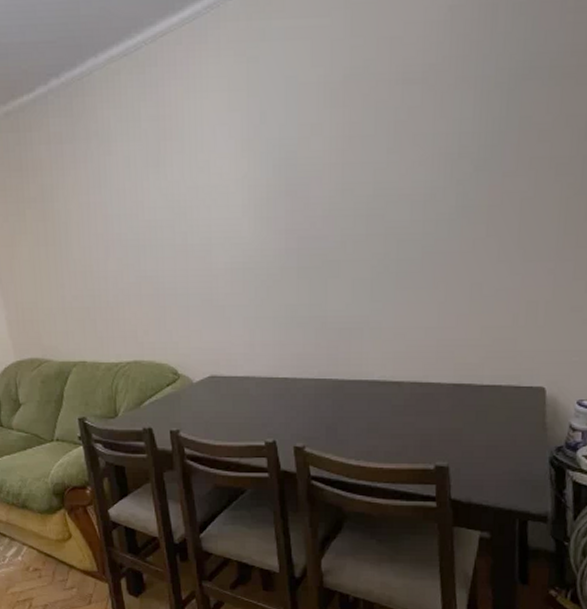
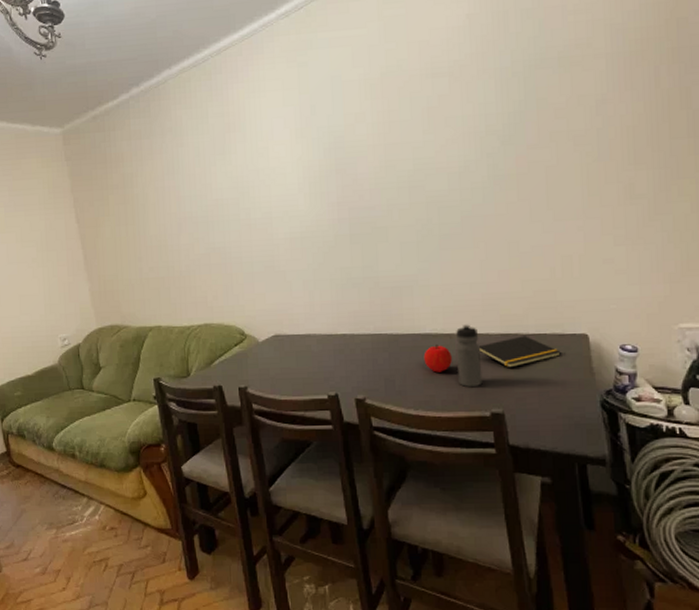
fruit: none [369,393,399,422] -> present [423,345,452,373]
water bottle: none [404,372,430,439] -> present [455,324,483,388]
notepad: none [428,387,514,421] -> present [478,336,561,368]

